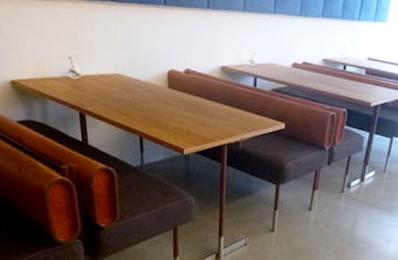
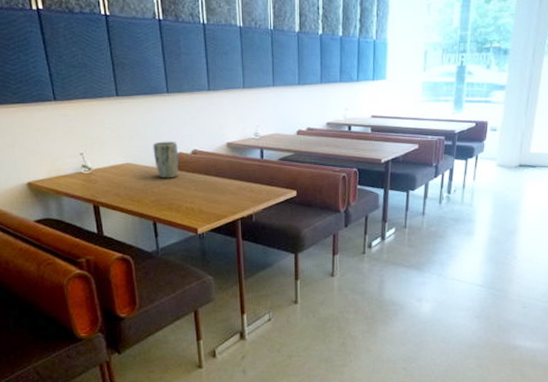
plant pot: none [145,55,171,95] -> present [153,141,179,179]

